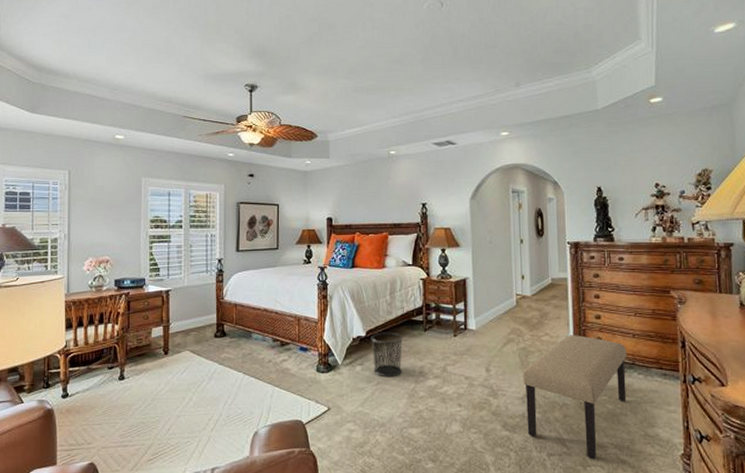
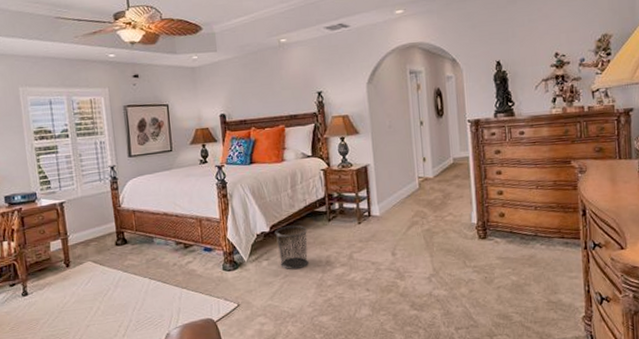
bench: present [523,335,627,459] -> none [428,212,530,329]

